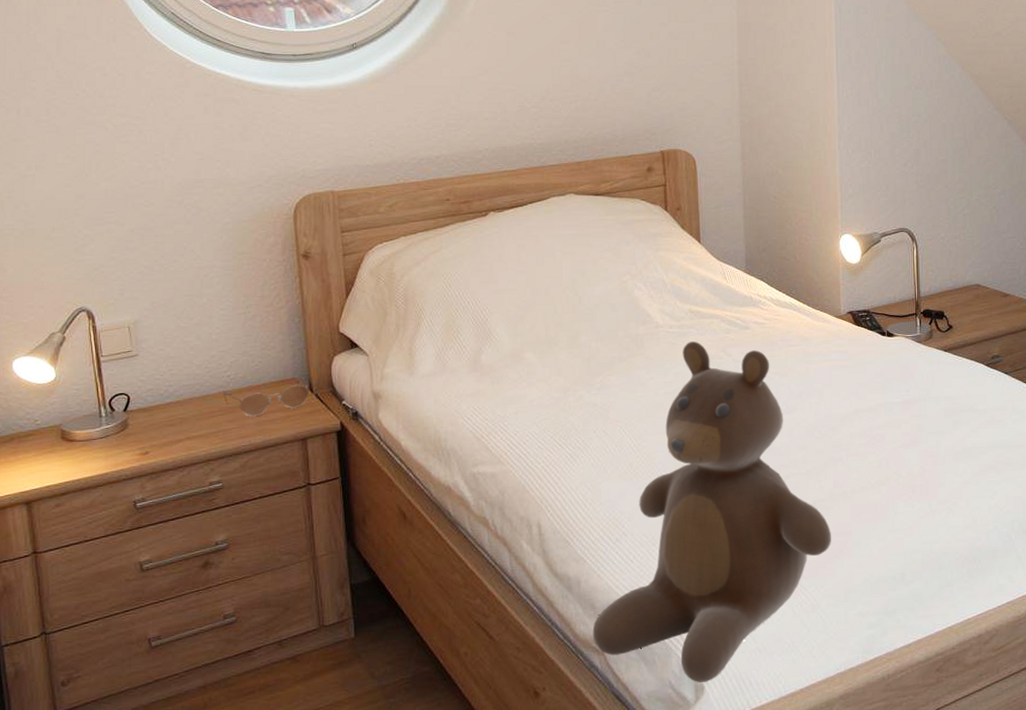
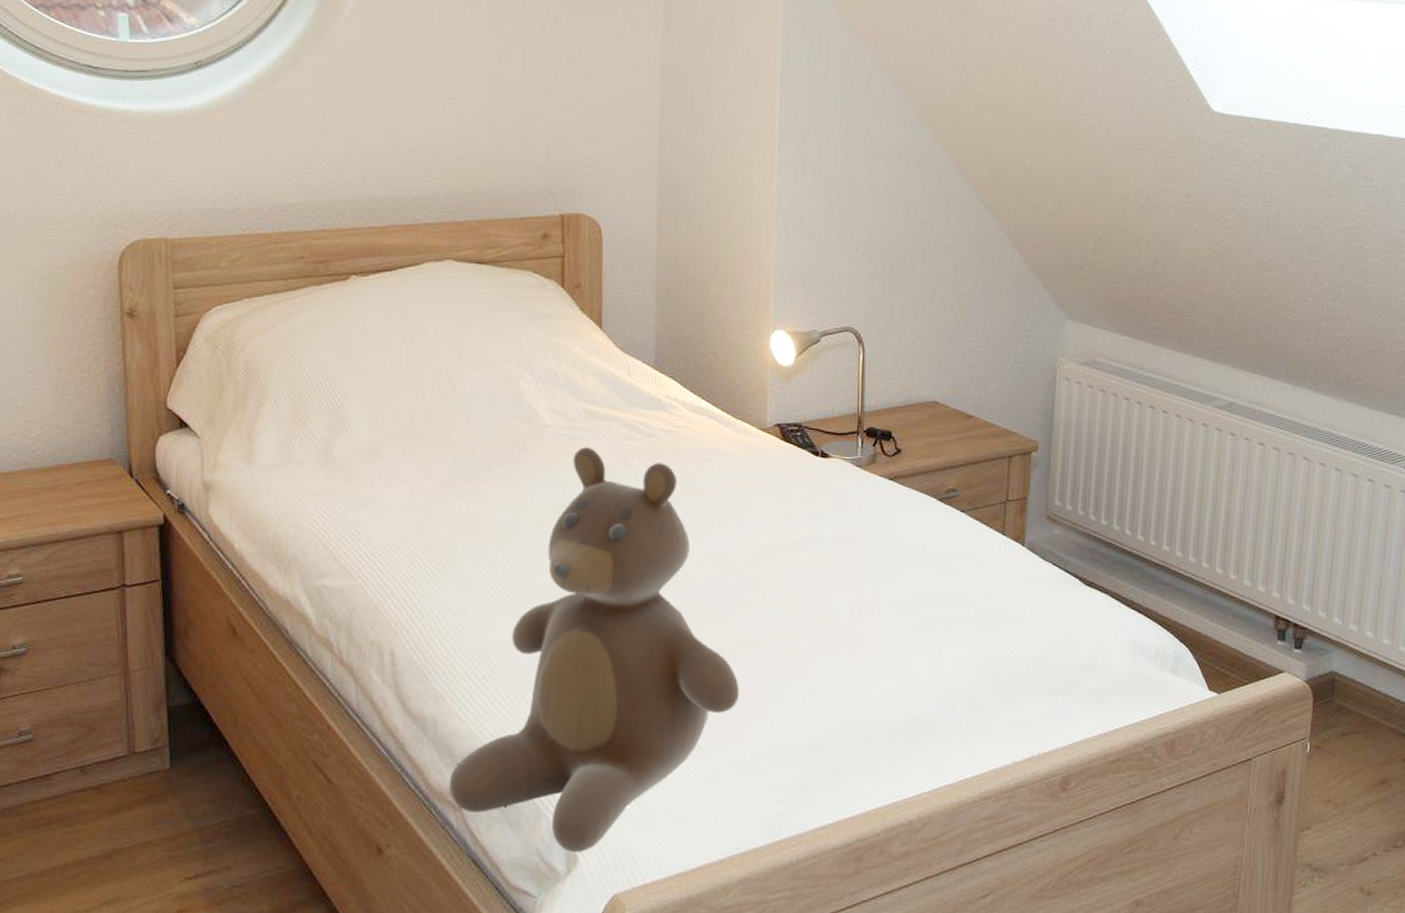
eyeglasses: present [223,376,309,417] -> none [28,457,128,502]

